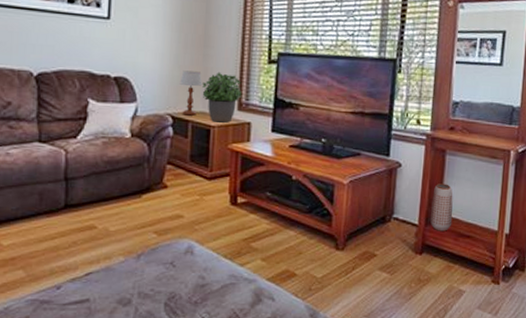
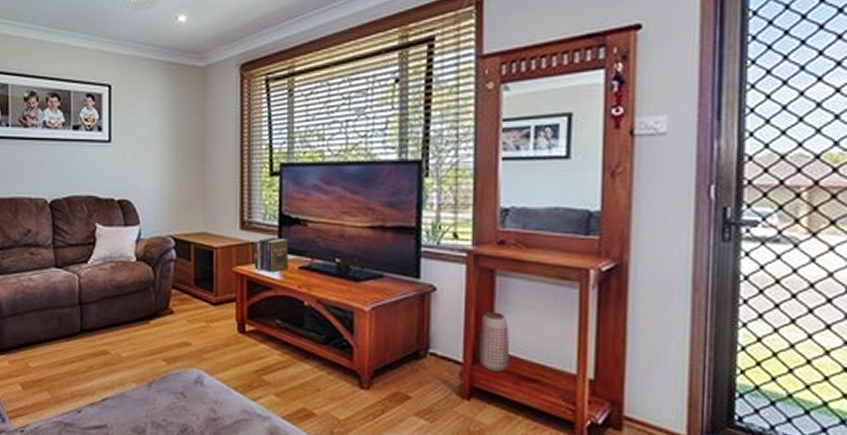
table lamp: present [179,70,203,116] -> none [179,189,203,237]
potted plant: present [202,71,242,123] -> none [202,188,244,243]
books: none [248,118,281,150] -> present [254,237,288,273]

